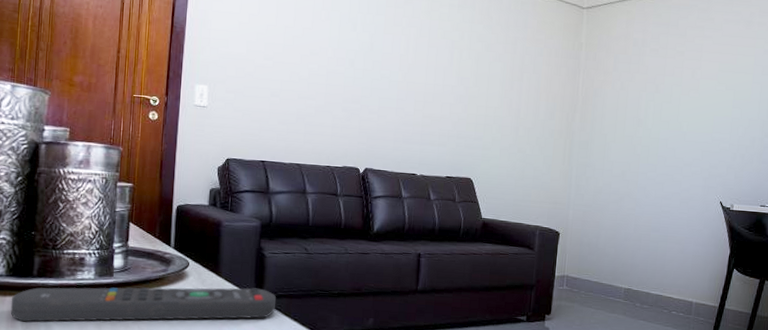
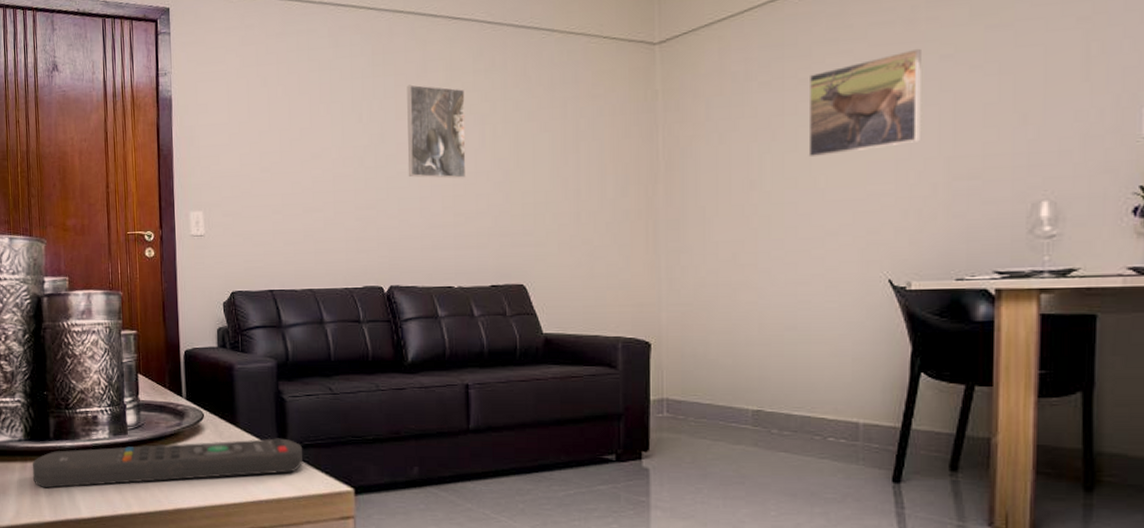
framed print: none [389,7,441,89] -> present [407,84,466,179]
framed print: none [678,42,754,109] -> present [808,48,921,158]

